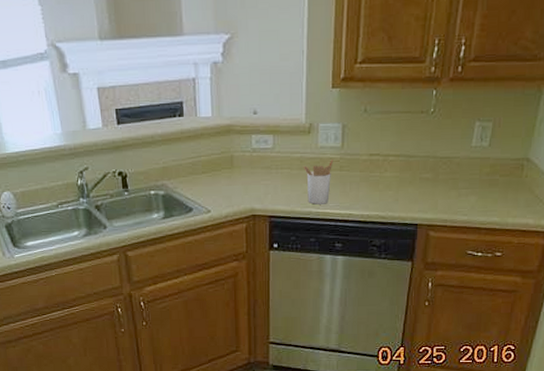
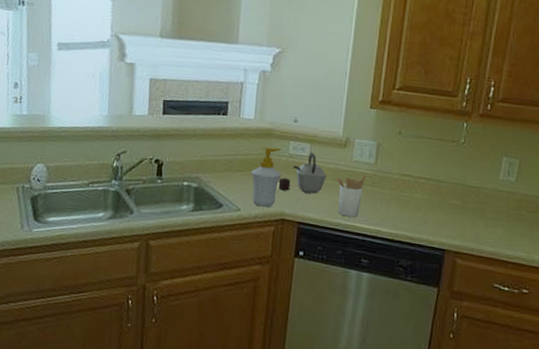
soap bottle: none [216,143,247,206] -> present [251,147,282,207]
kettle: none [245,143,293,187] -> present [278,152,327,194]

